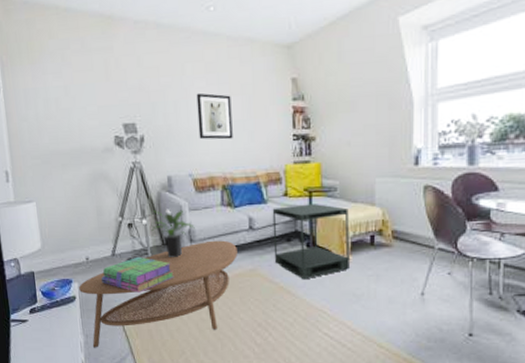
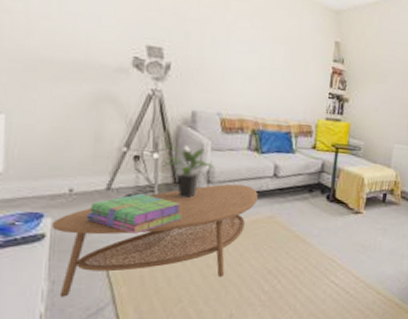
wall art: present [196,92,233,140] -> none [234,33,275,86]
side table: present [272,204,349,280] -> none [294,158,368,230]

